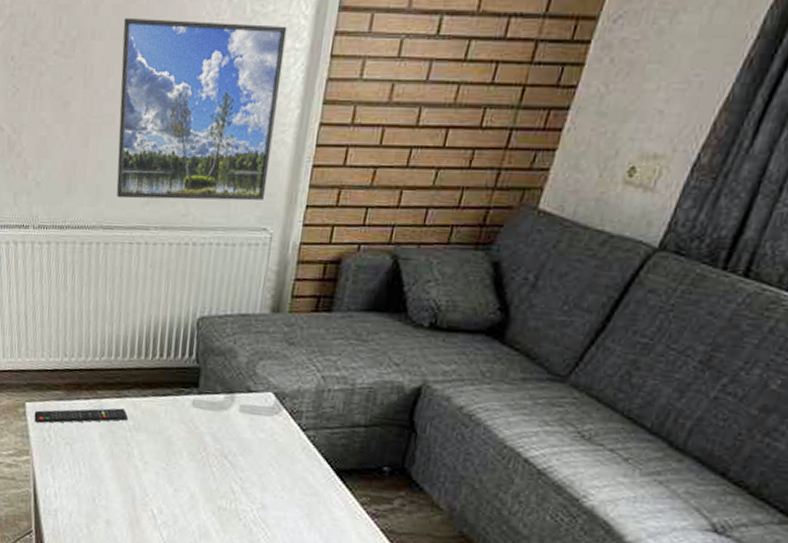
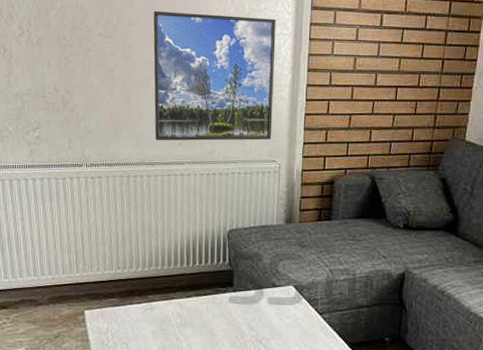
remote control: present [34,408,128,424] -> none [92,309,175,328]

